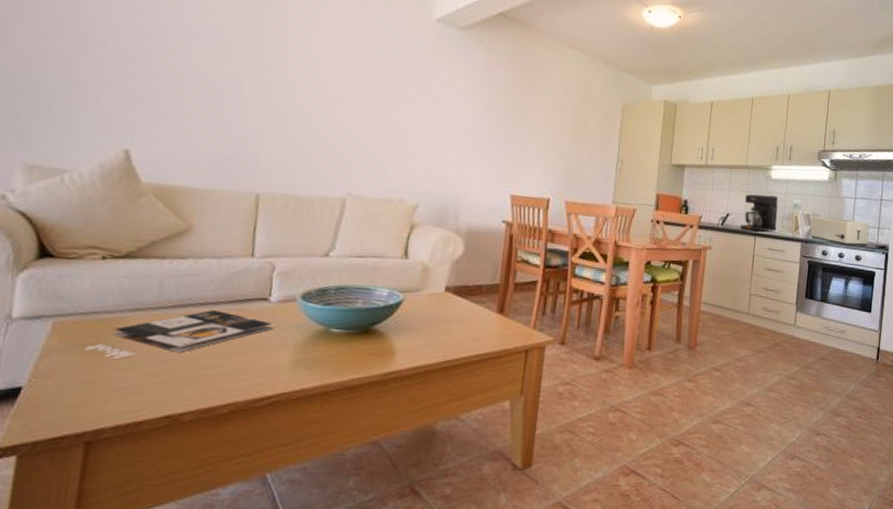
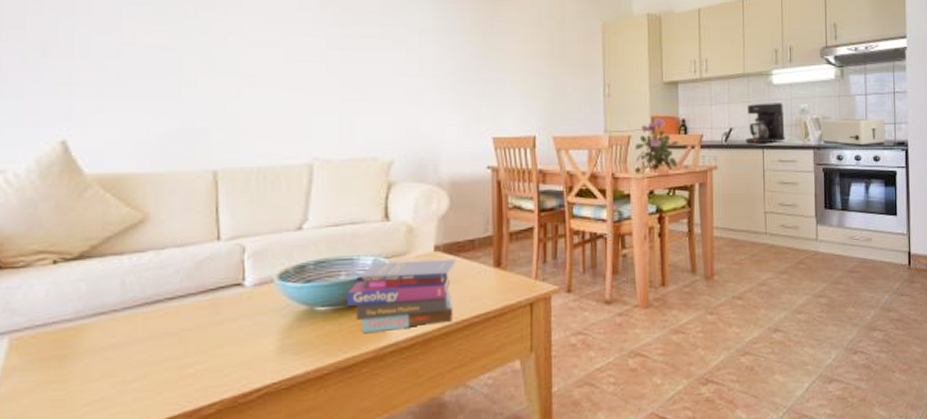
magazine: present [83,310,274,360] -> none [47,303,252,372]
books: none [360,295,465,359] -> present [347,259,458,334]
flower bouquet: none [635,197,679,245] -> present [634,119,679,174]

